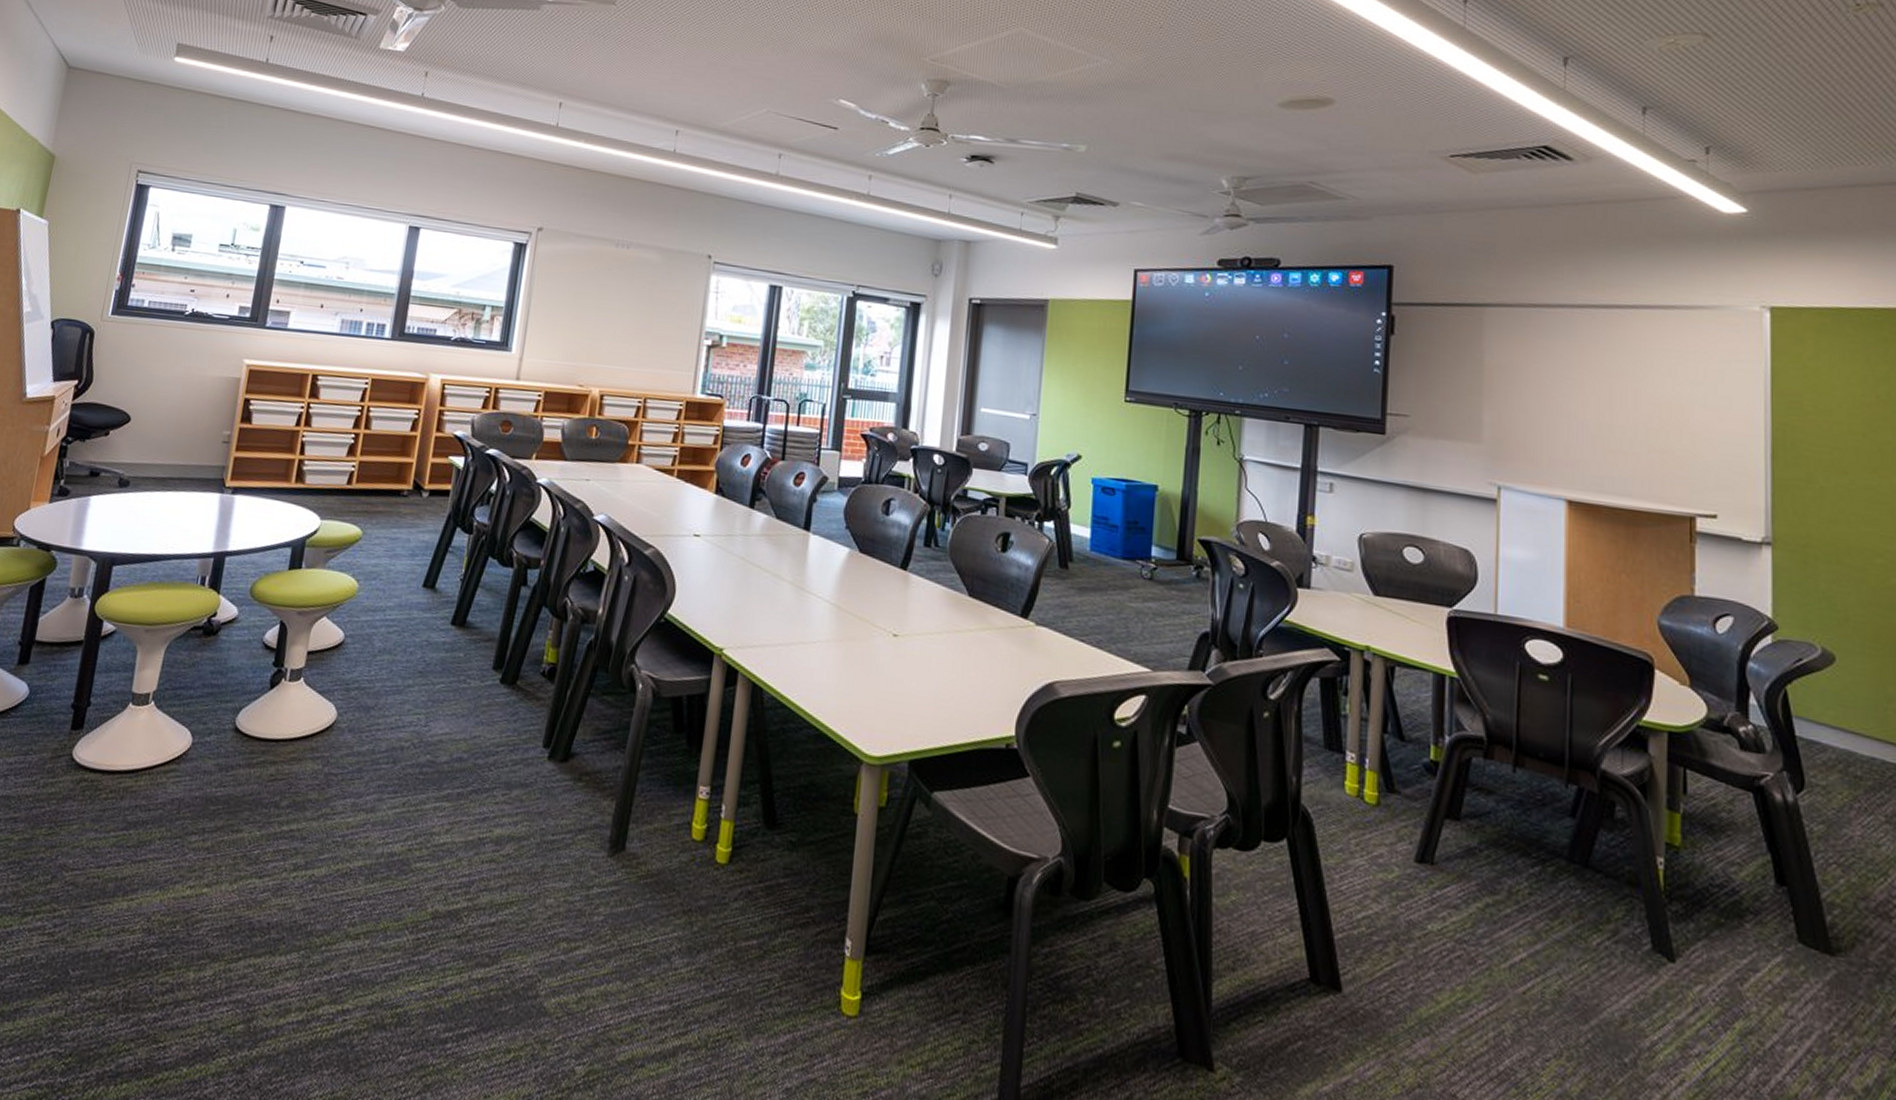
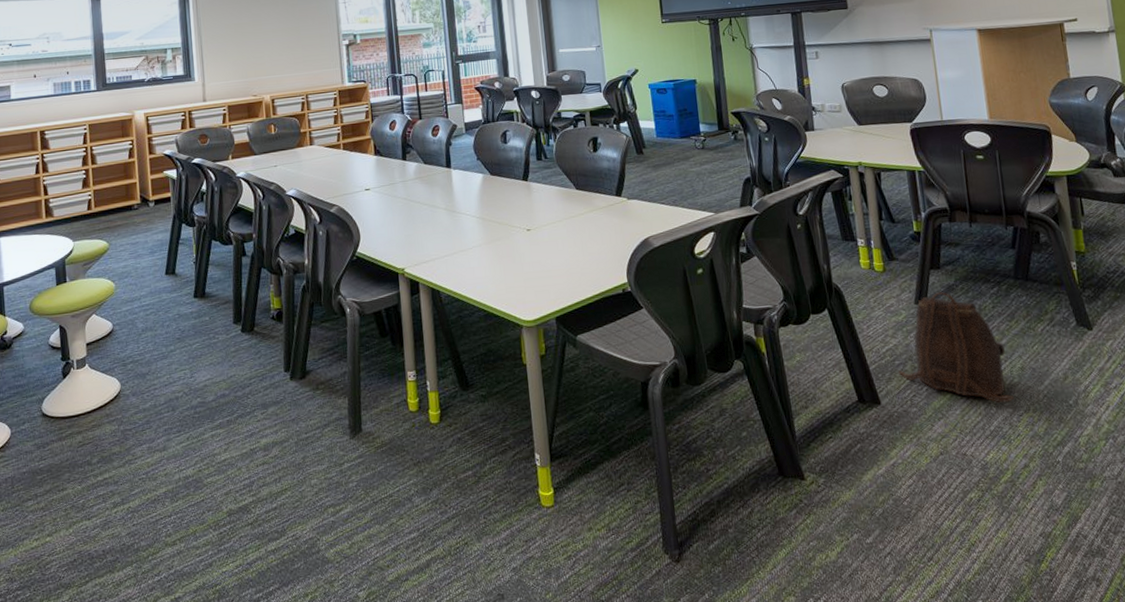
backpack: none [1375,853,1542,1037] -> present [898,292,1015,403]

